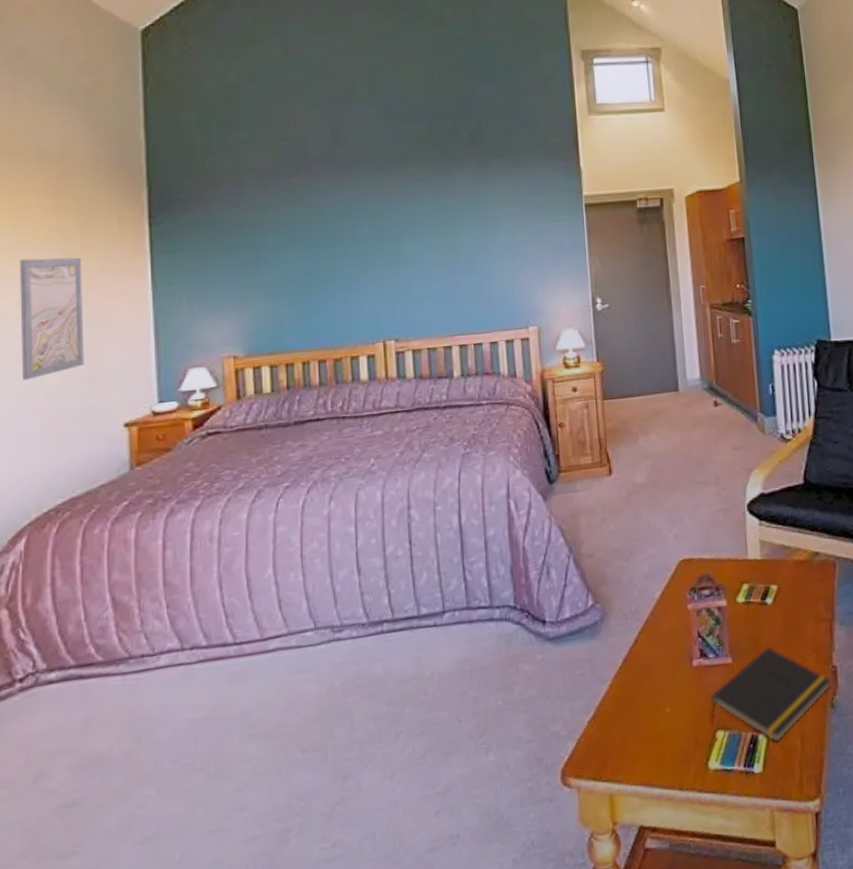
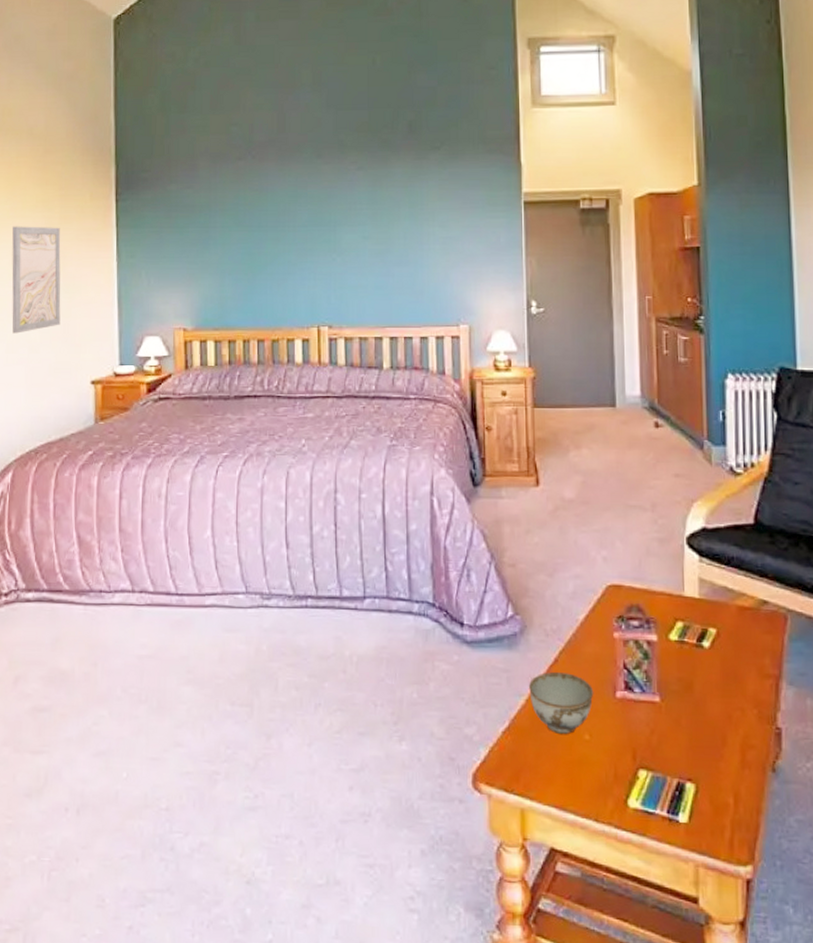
bowl: none [611,651,673,713] -> present [528,671,594,735]
notepad: present [710,646,831,742] -> none [633,692,773,795]

